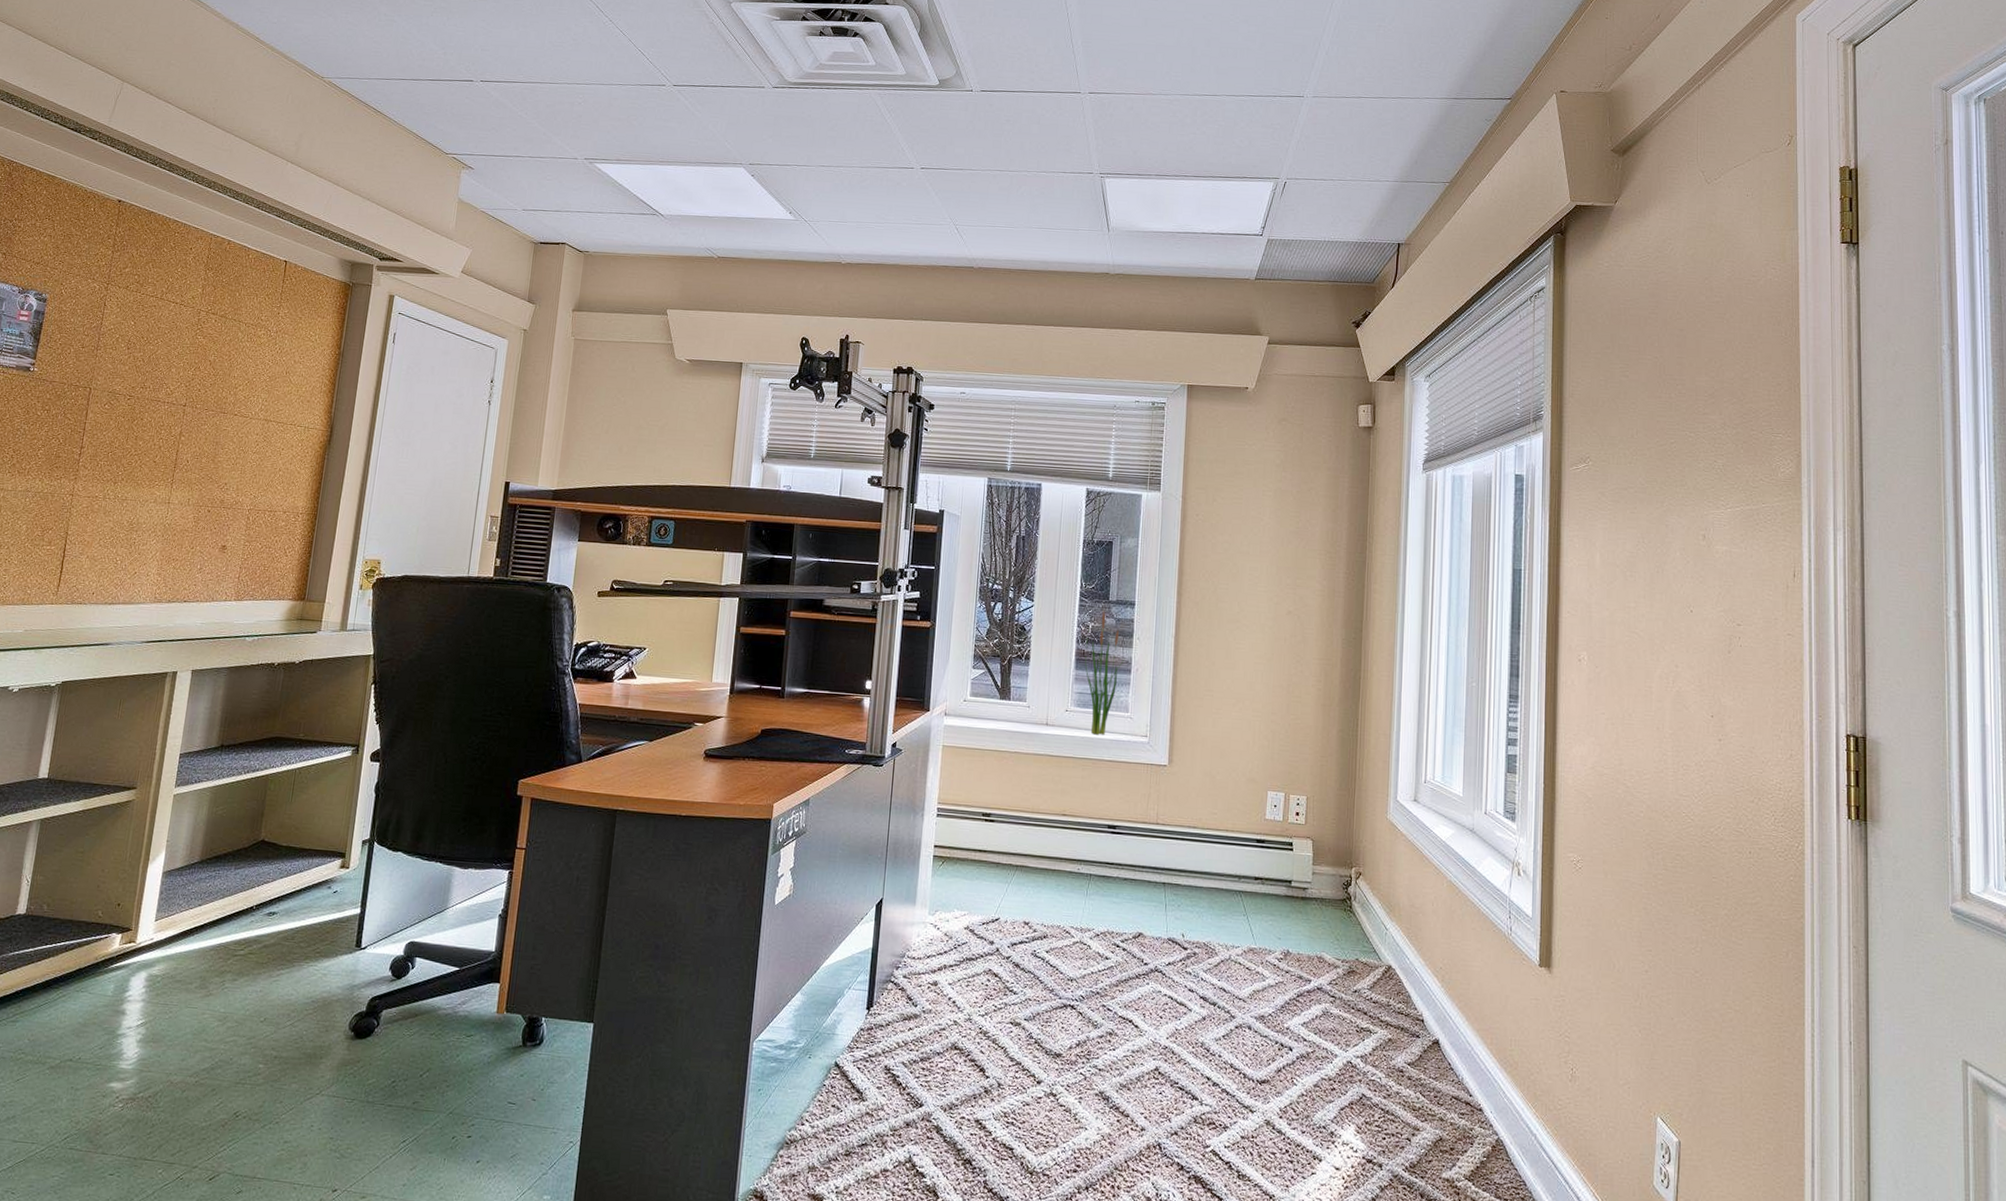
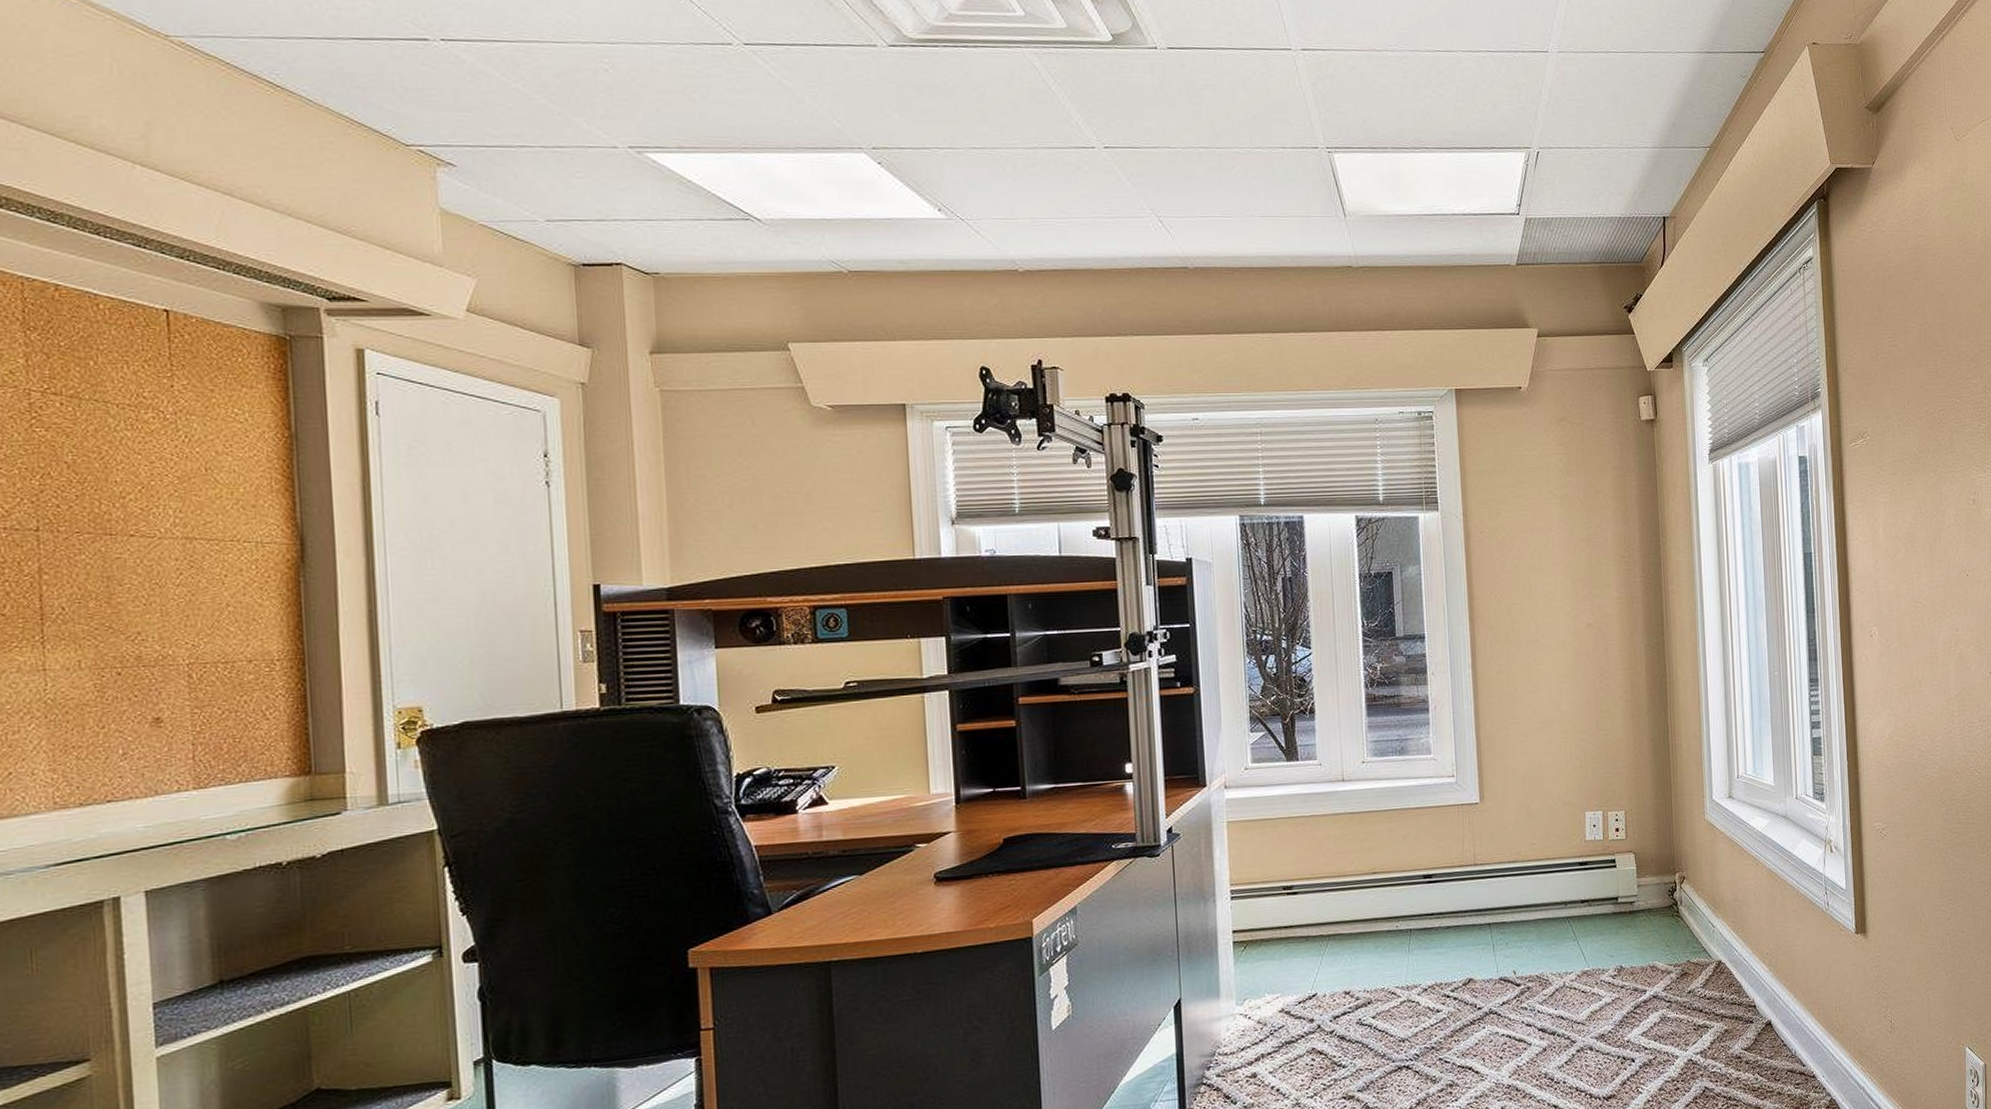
plant: present [1084,610,1125,736] -> none [1375,647,1421,785]

